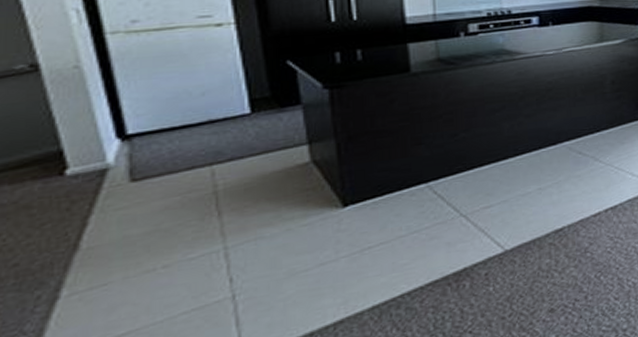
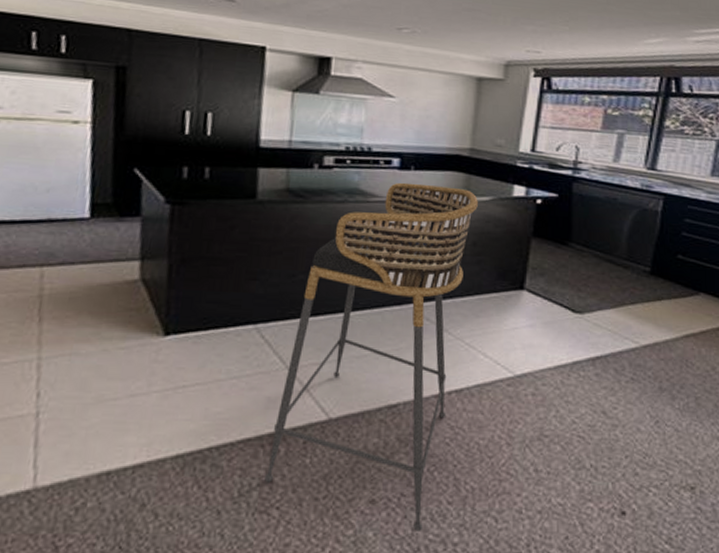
bar stool: none [455,35,612,327] -> present [265,182,478,531]

